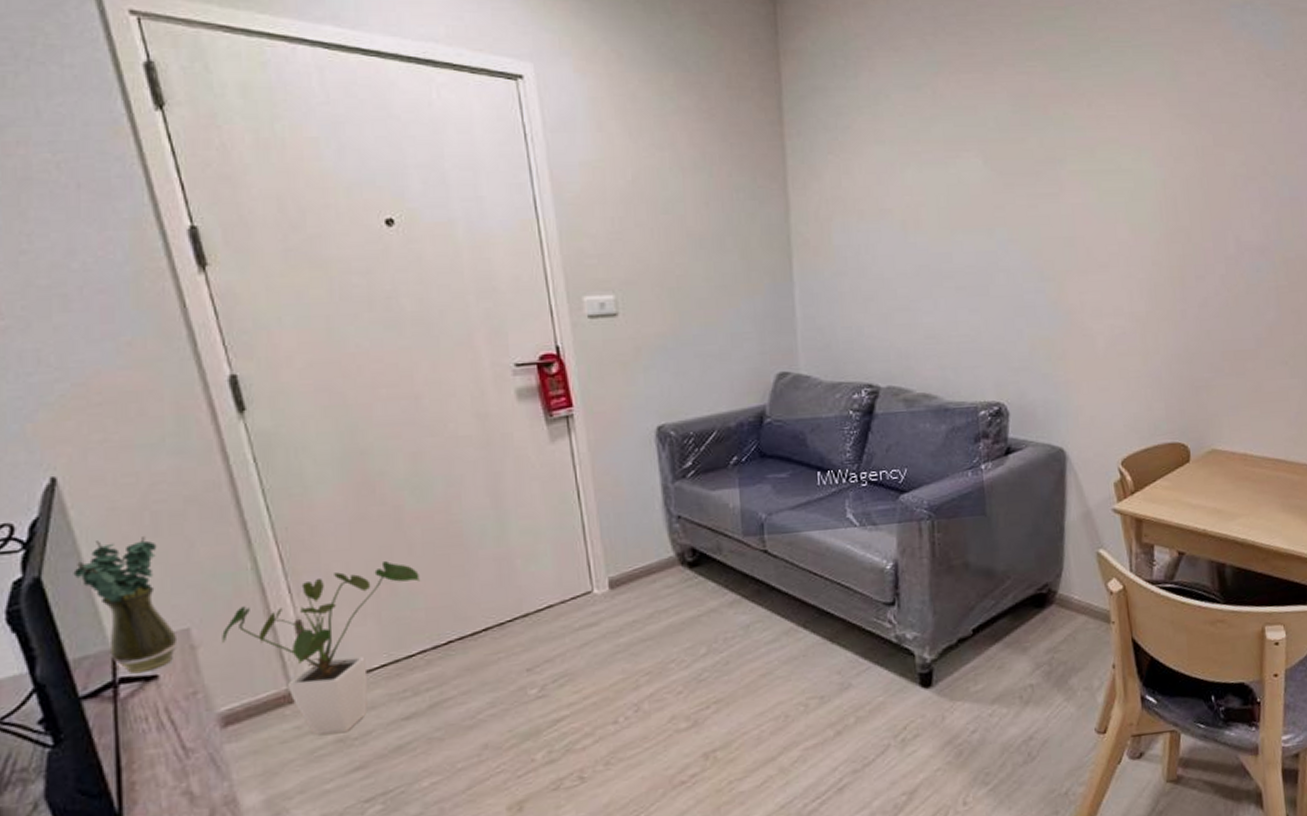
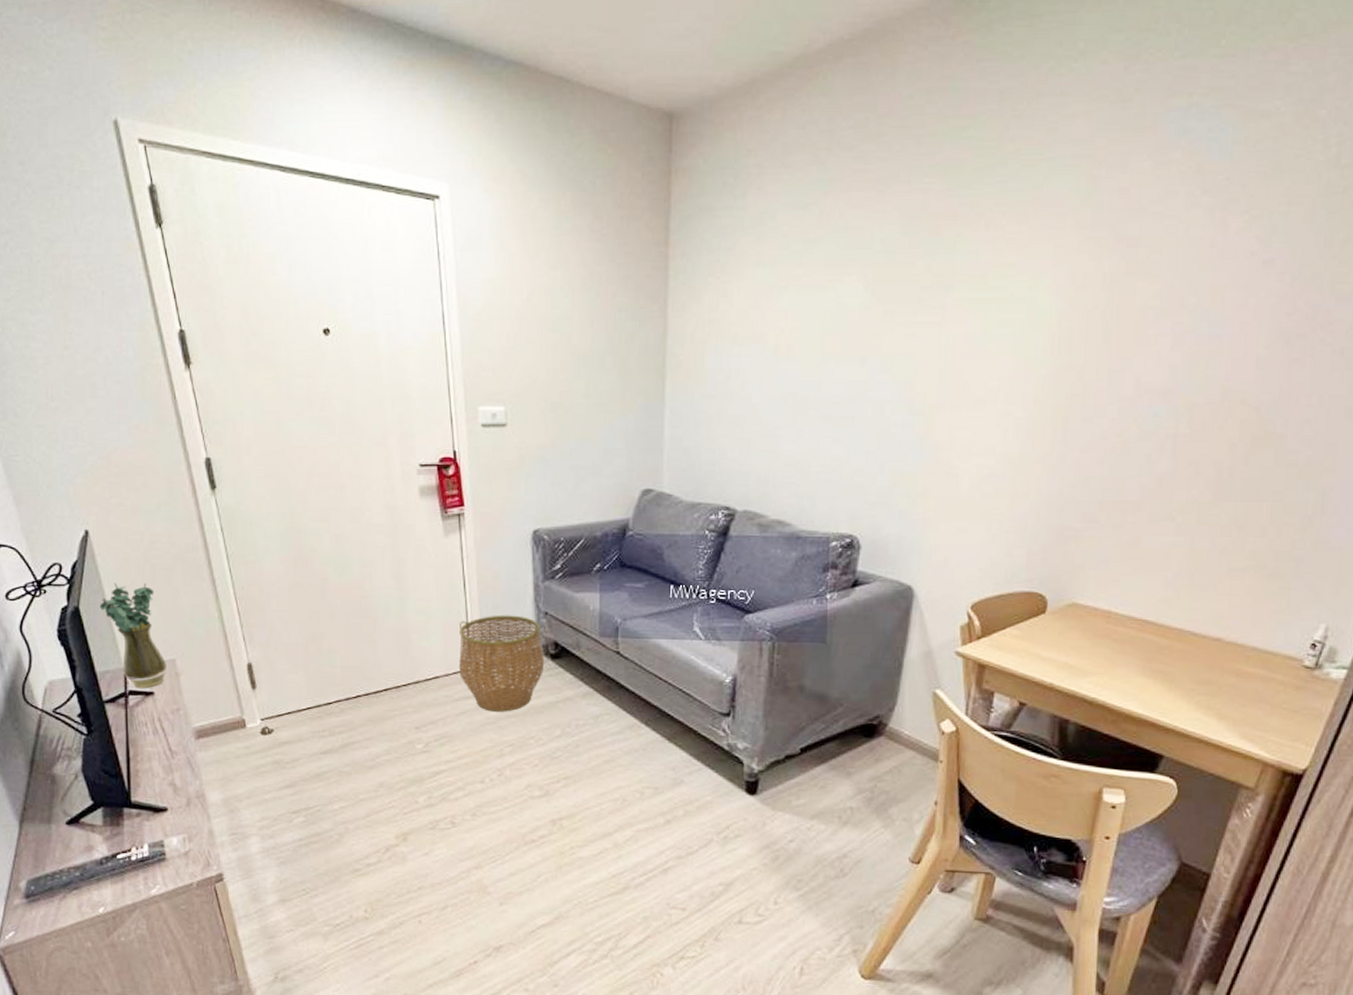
house plant: present [222,561,420,735] -> none [197,624,338,757]
basket: none [575,523,682,638] -> present [459,615,545,712]

